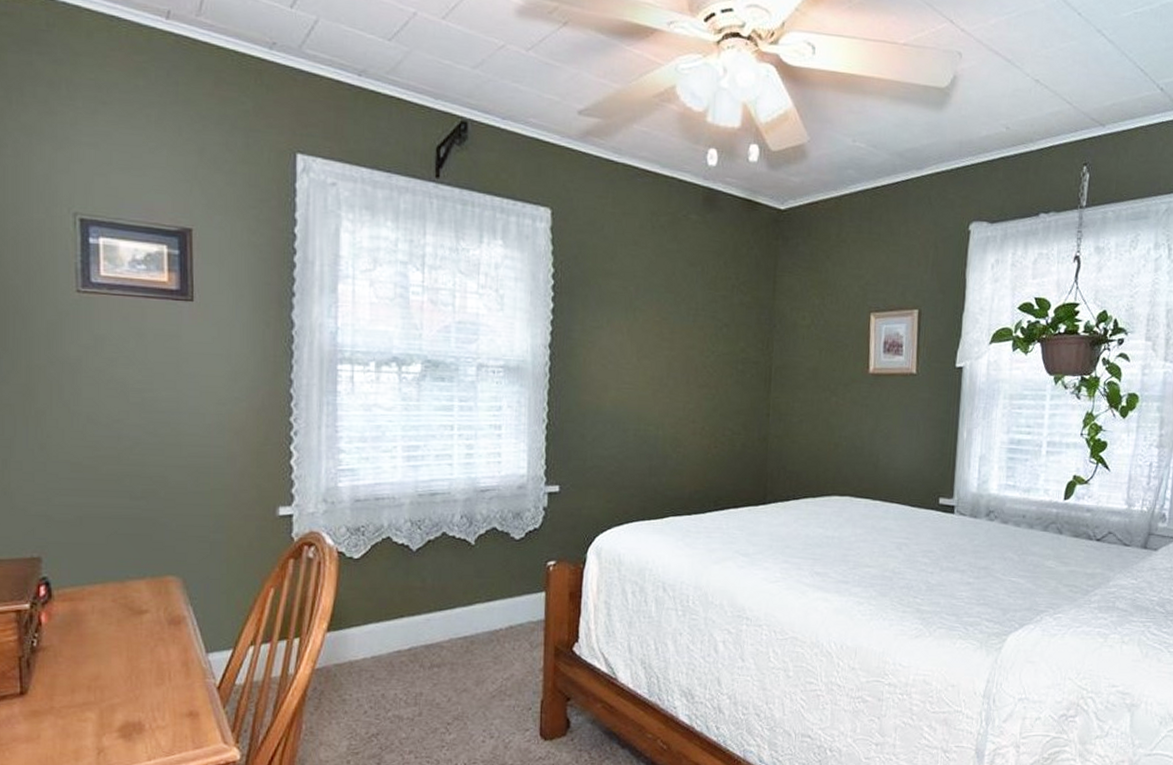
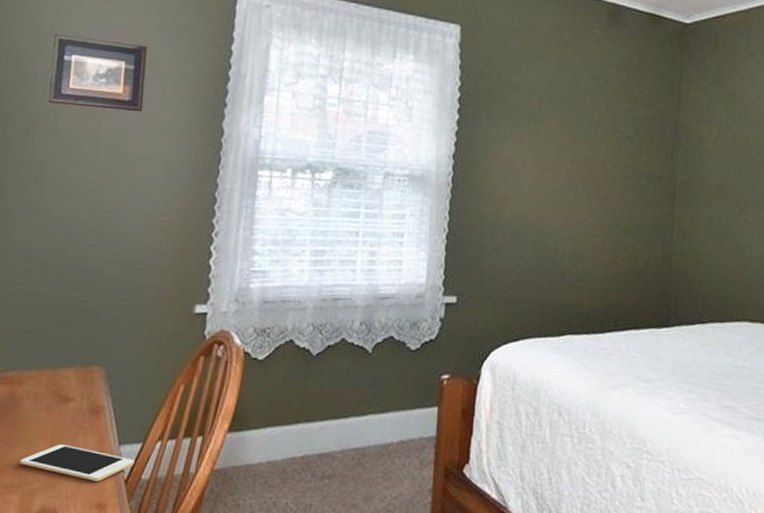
cell phone: none [93,658,225,691] -> present [20,444,134,482]

